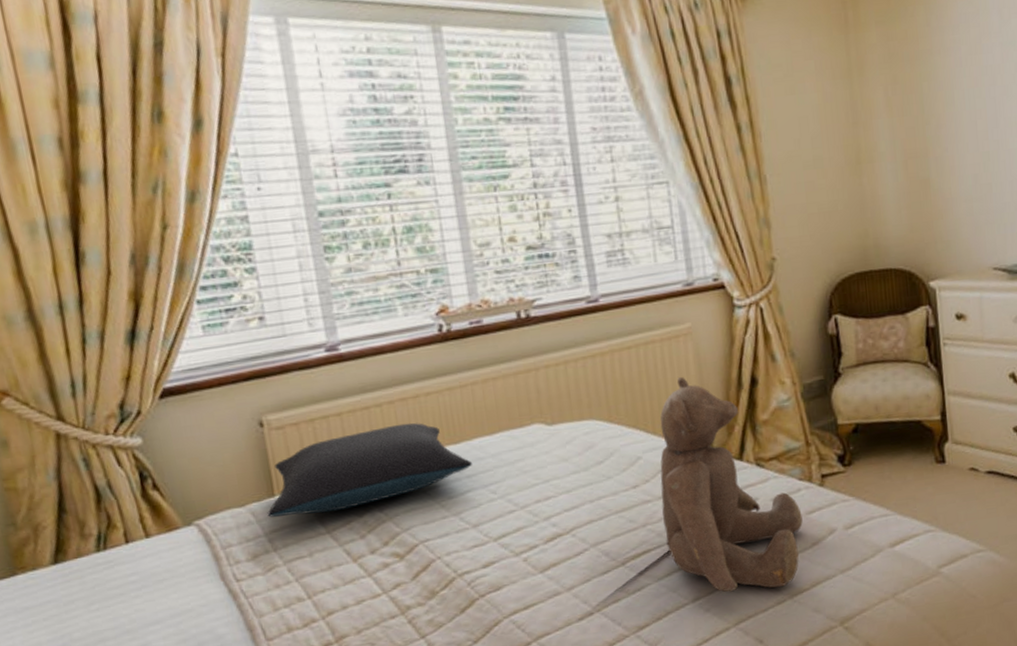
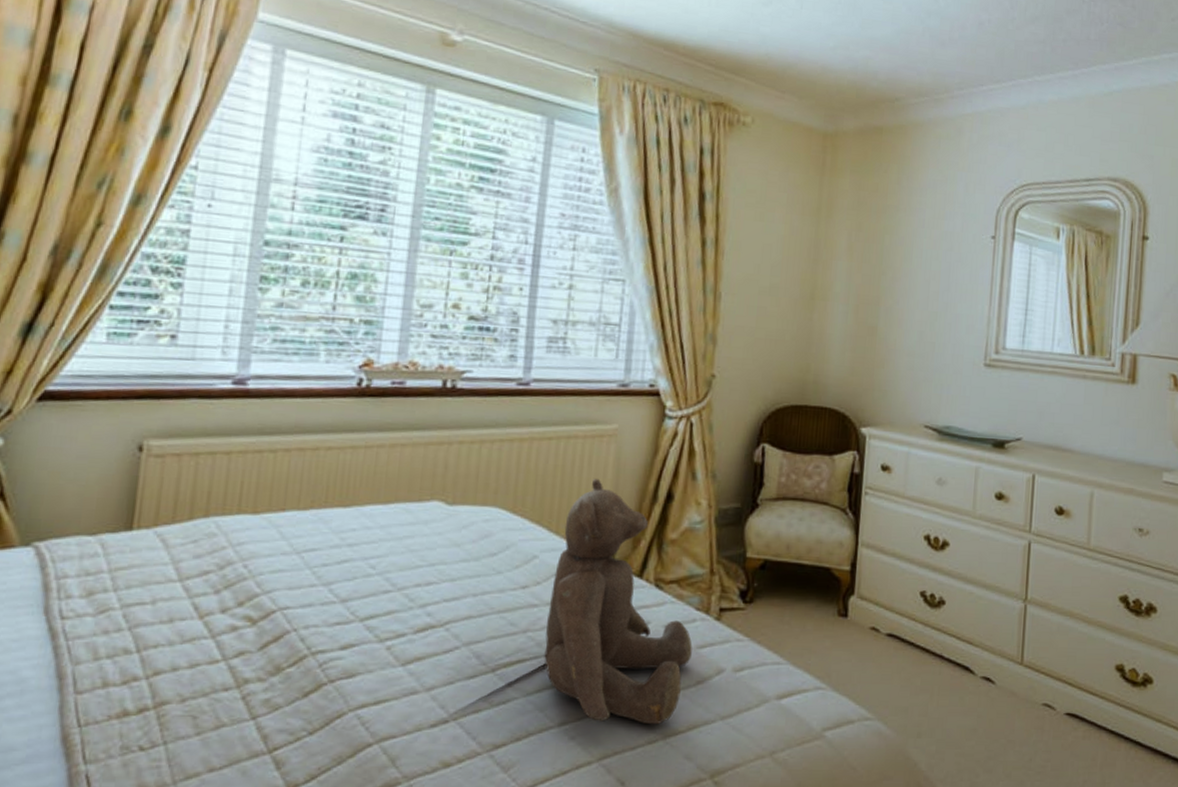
pillow: present [267,423,472,517] -> none [118,475,357,559]

